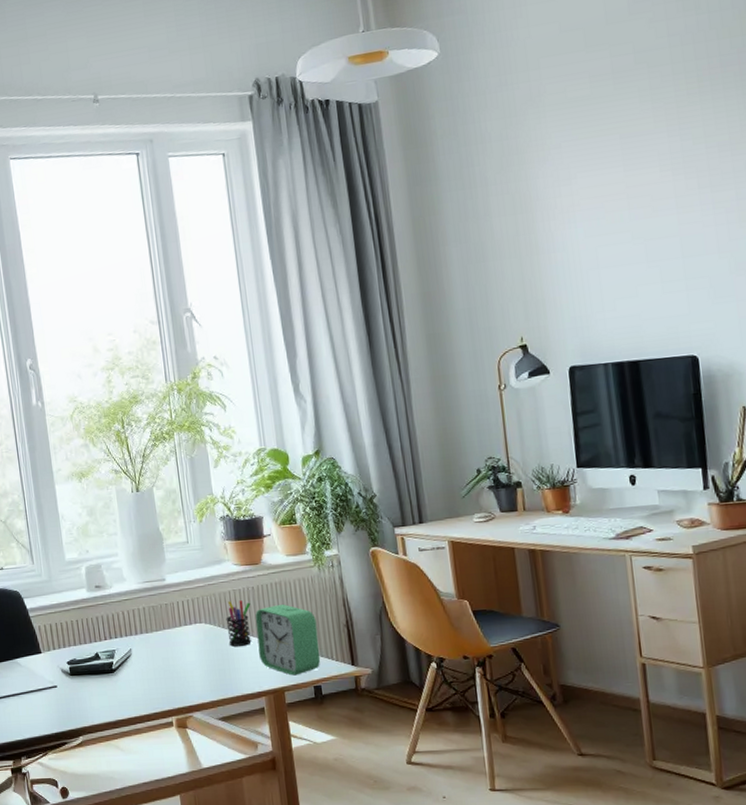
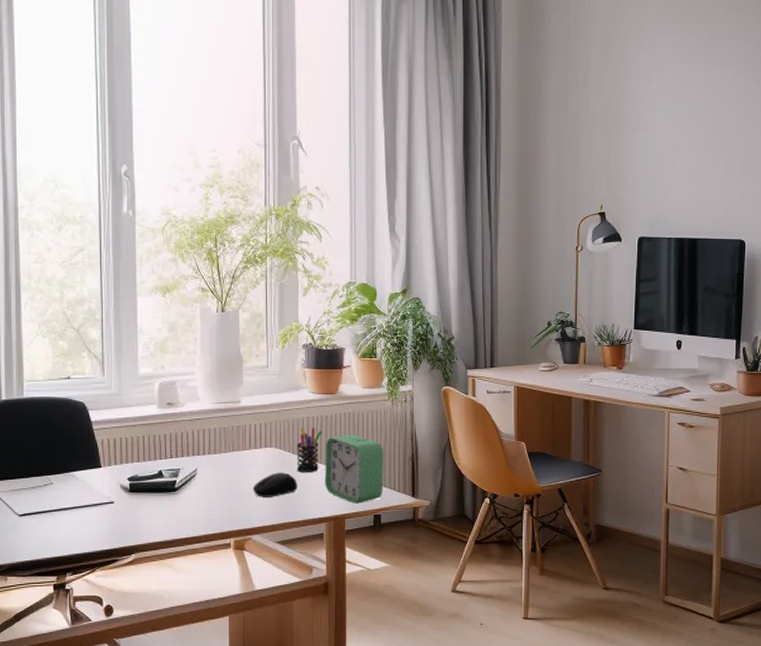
computer mouse: none [187,647,232,674] -> present [252,472,297,497]

